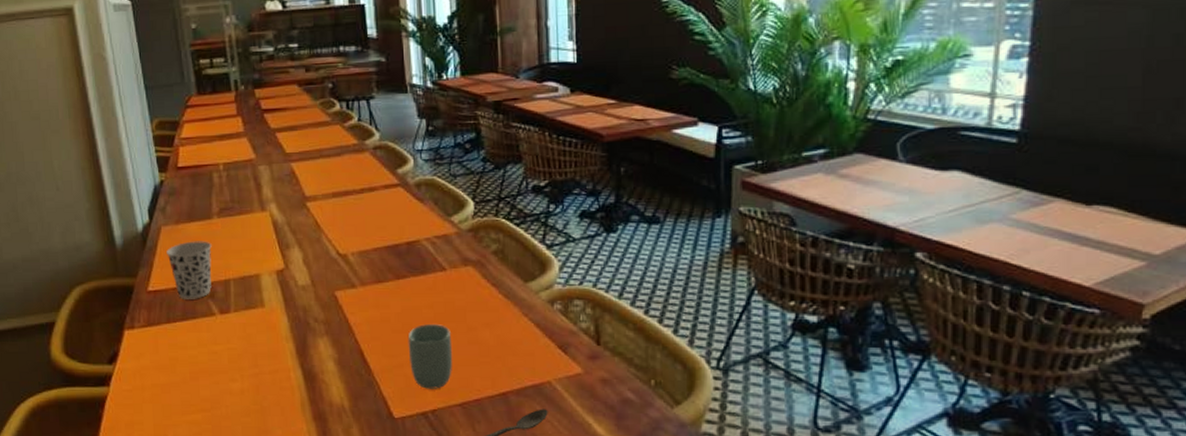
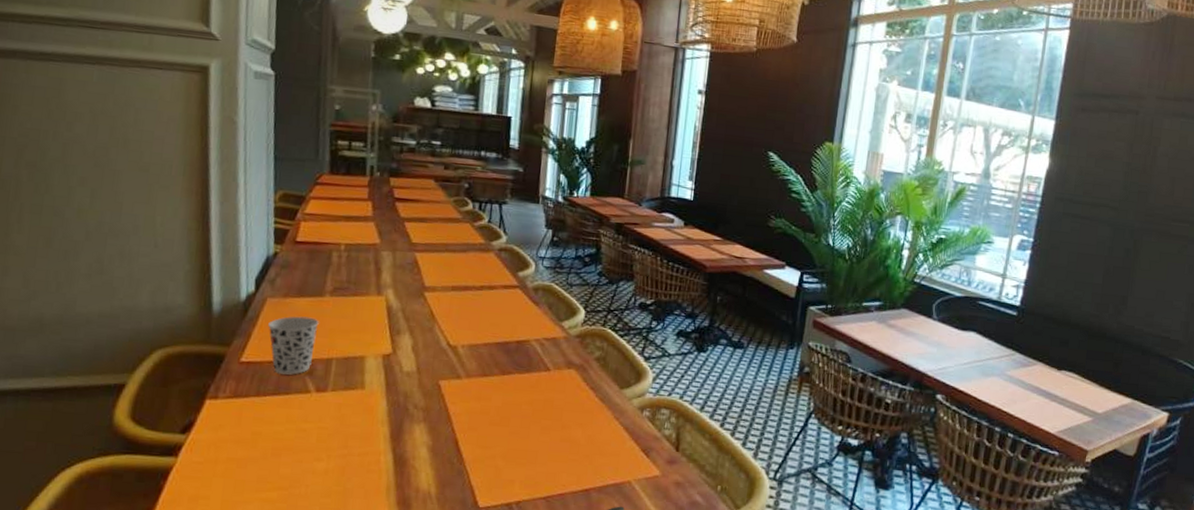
cup: present [407,324,453,389] -> none [501,419,546,482]

